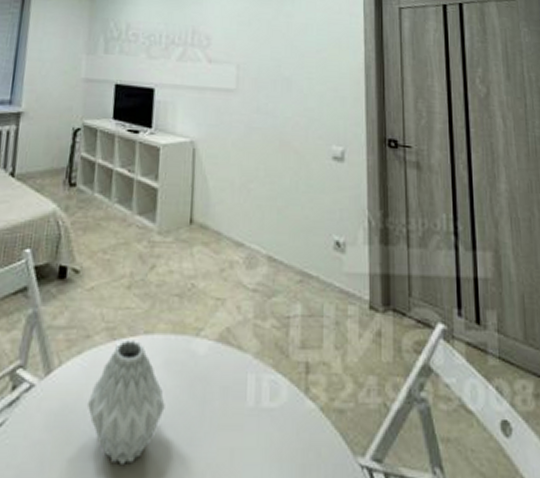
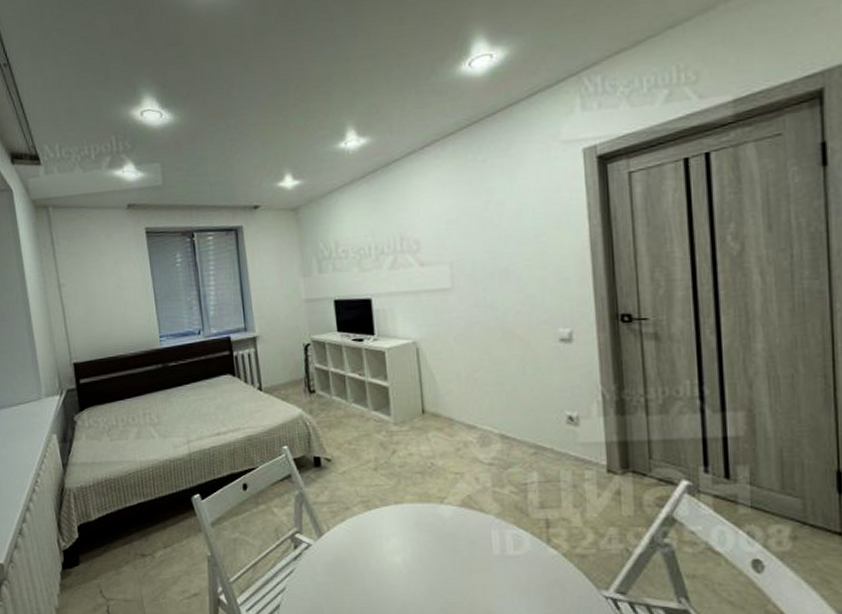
vase: present [86,339,165,464] -> none [355,508,421,597]

